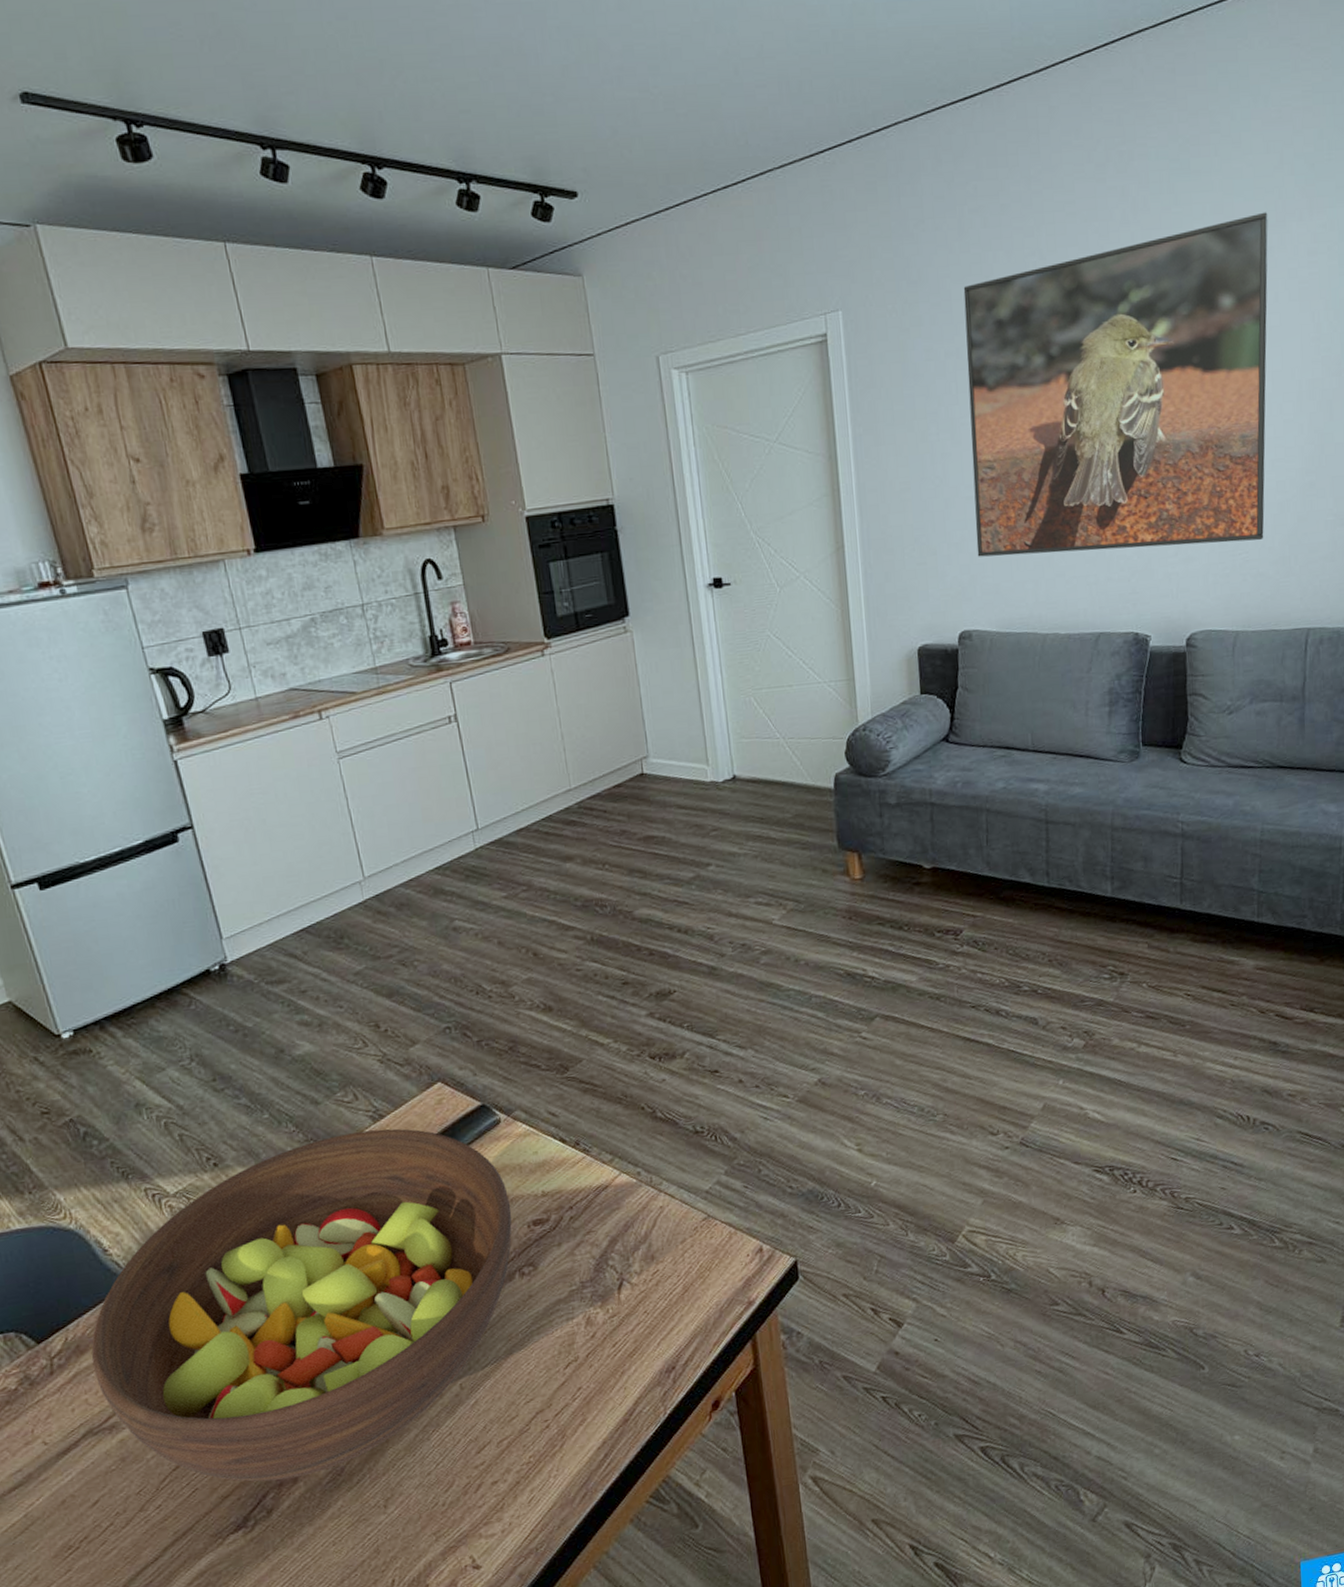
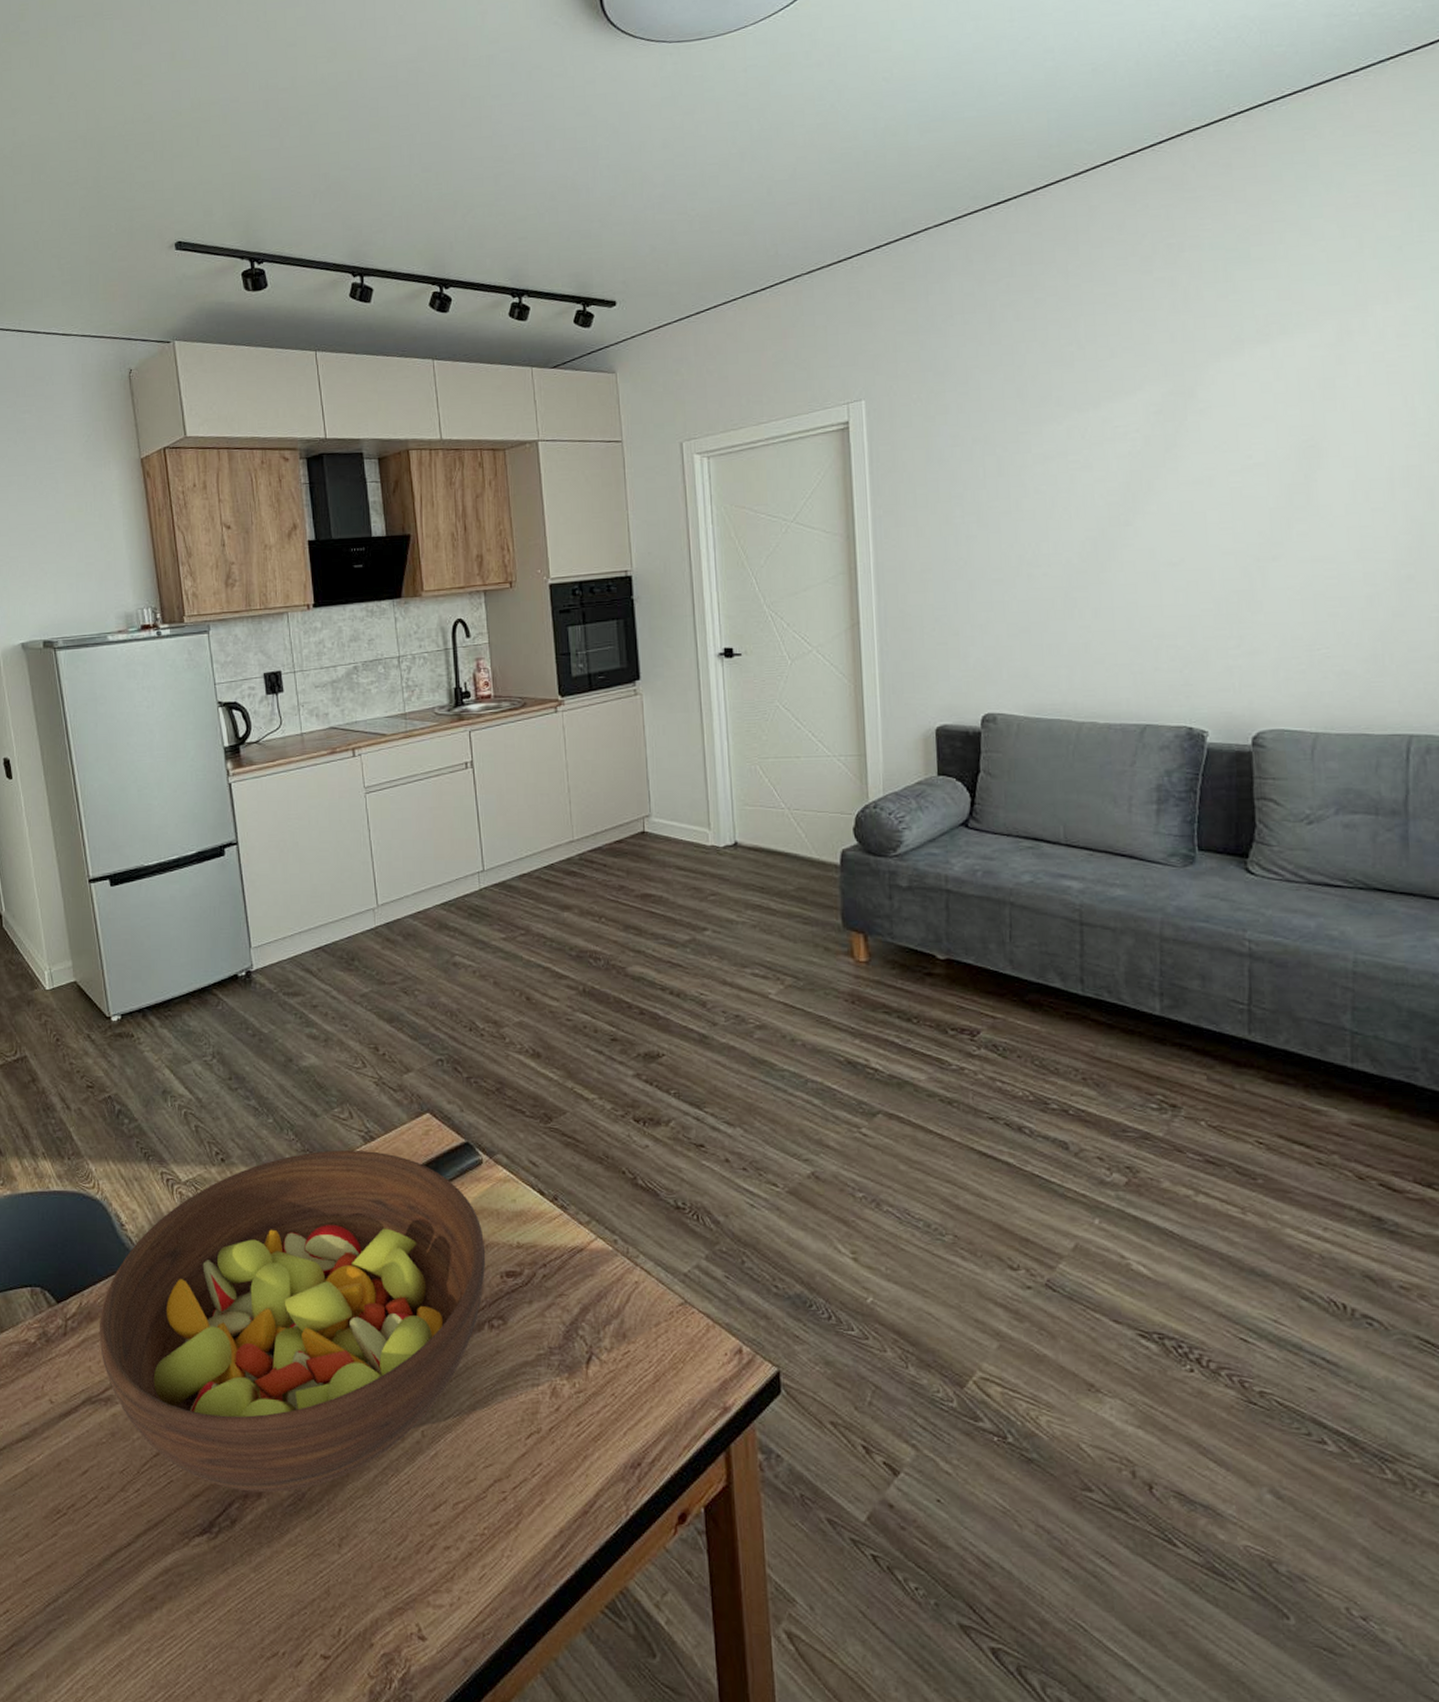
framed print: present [963,212,1269,557] -> none [993,296,1349,640]

